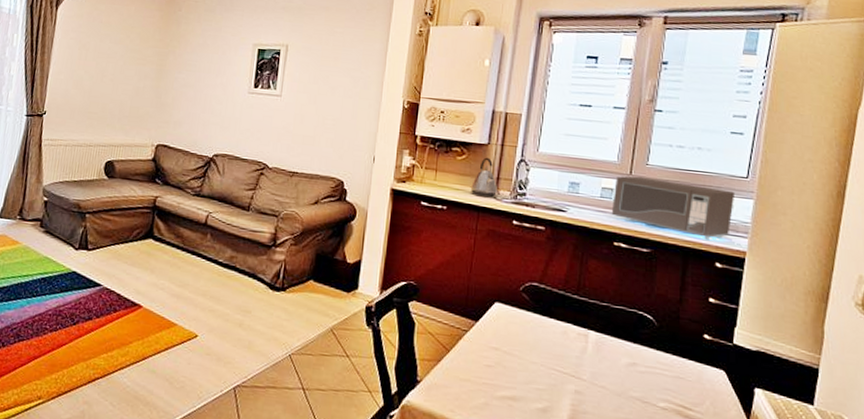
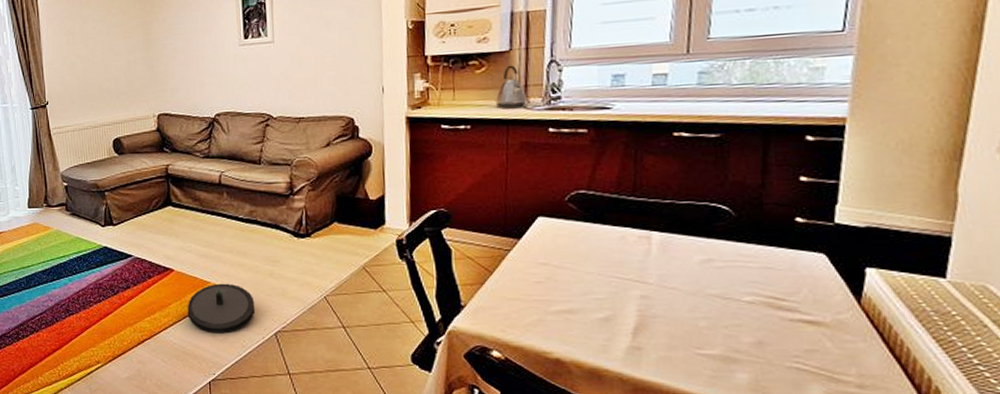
robot vacuum: none [147,327,220,382] -> present [187,283,256,334]
microwave: present [611,176,736,240] -> none [667,50,828,113]

